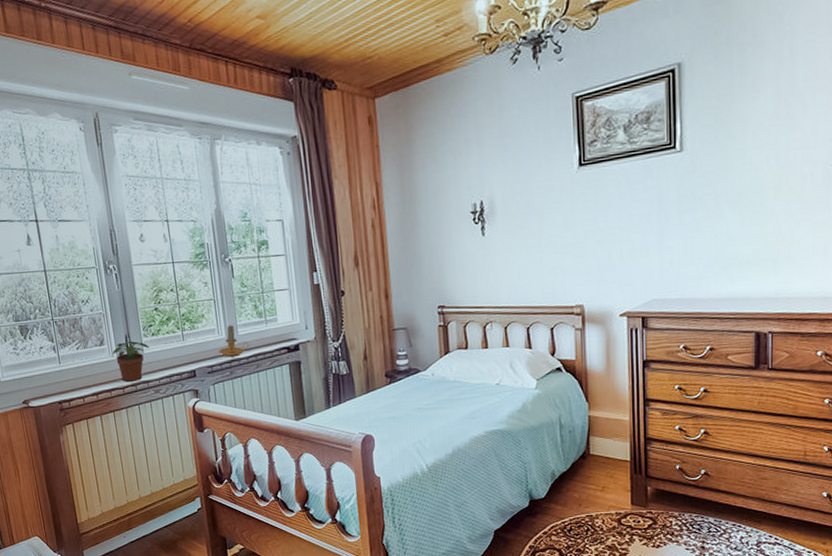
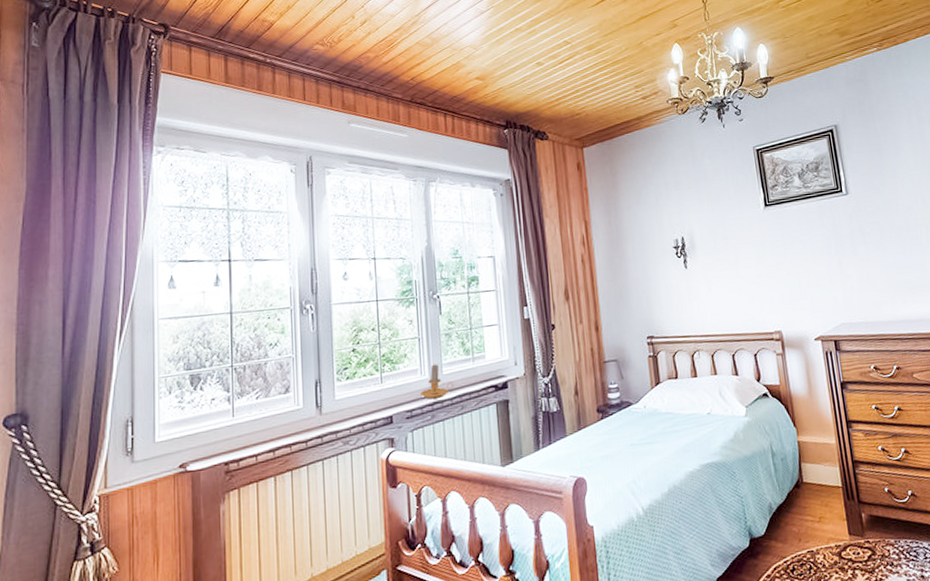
potted plant: present [112,340,150,382] -> none [298,386,342,434]

